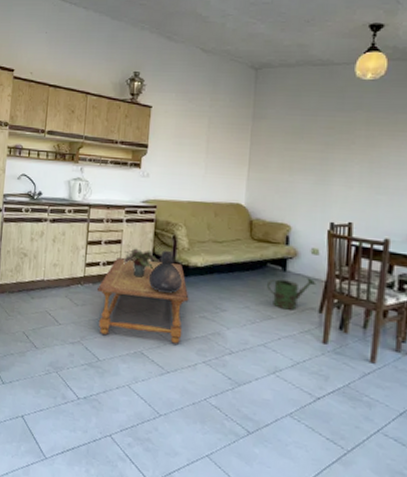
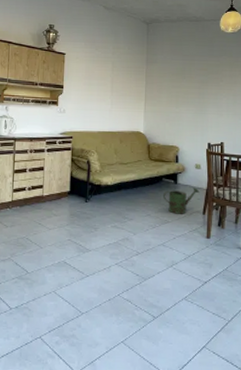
coffee table: present [97,258,189,344] -> none [24,183,102,251]
potted plant: present [123,248,160,278] -> none [46,173,77,198]
vessel: present [149,250,182,293] -> none [69,173,96,209]

